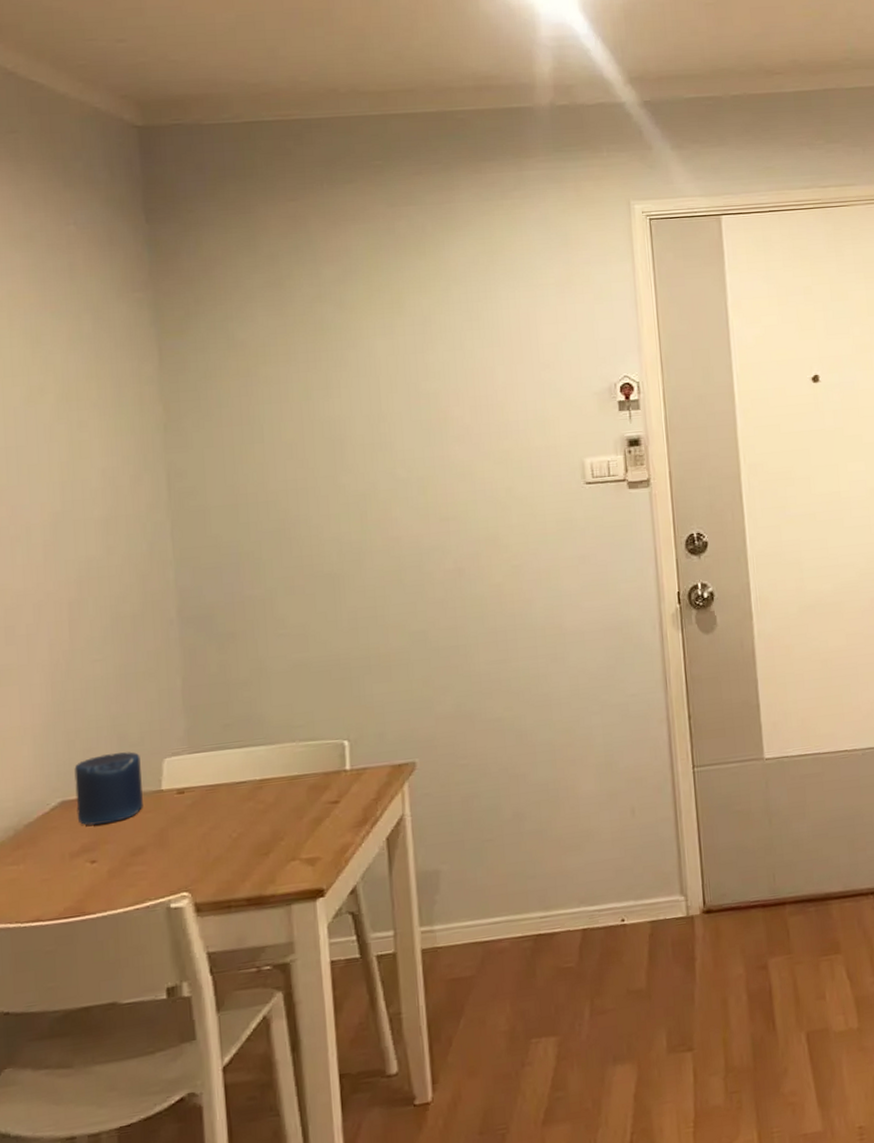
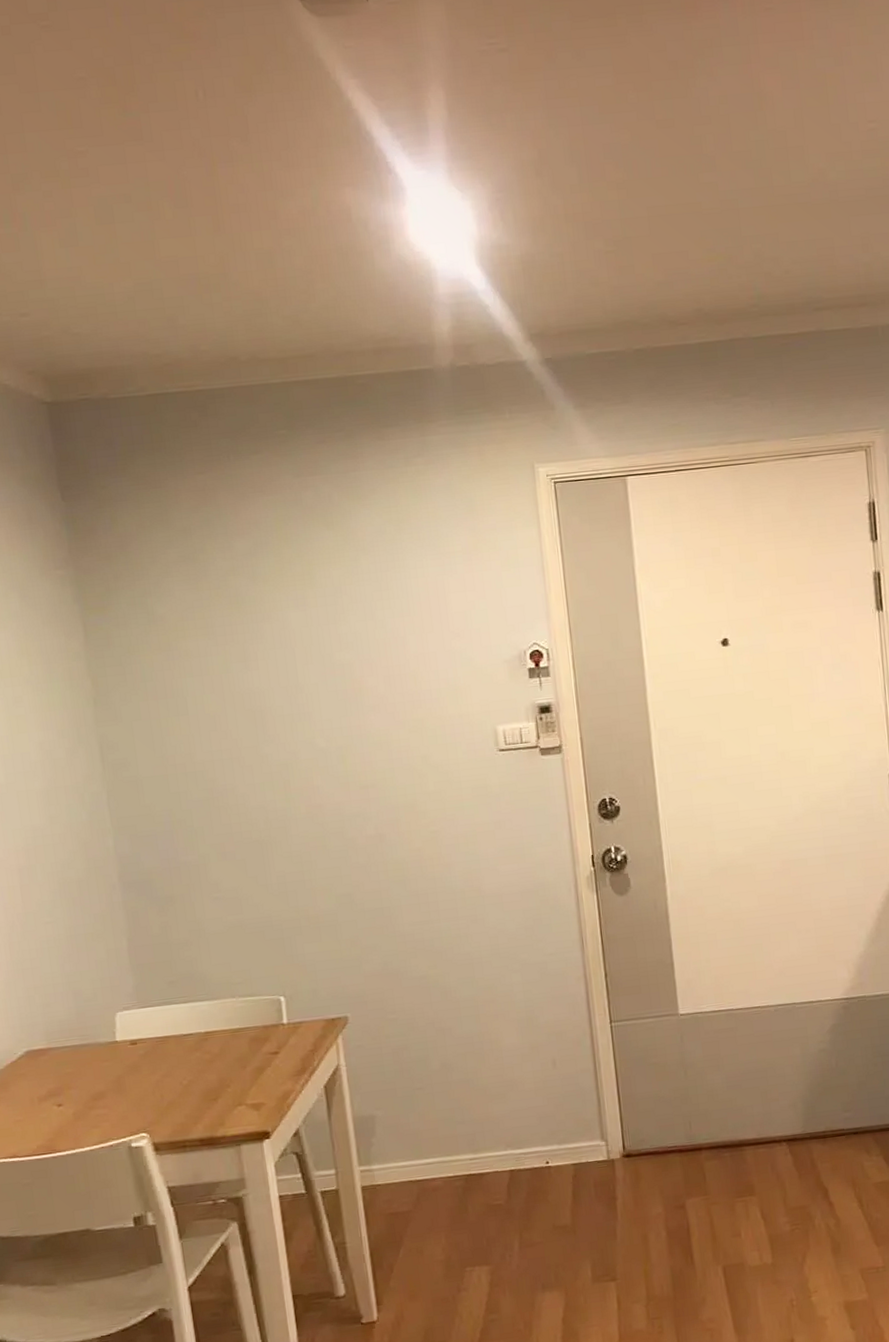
candle: present [74,751,143,825] -> none [36,1006,101,1073]

